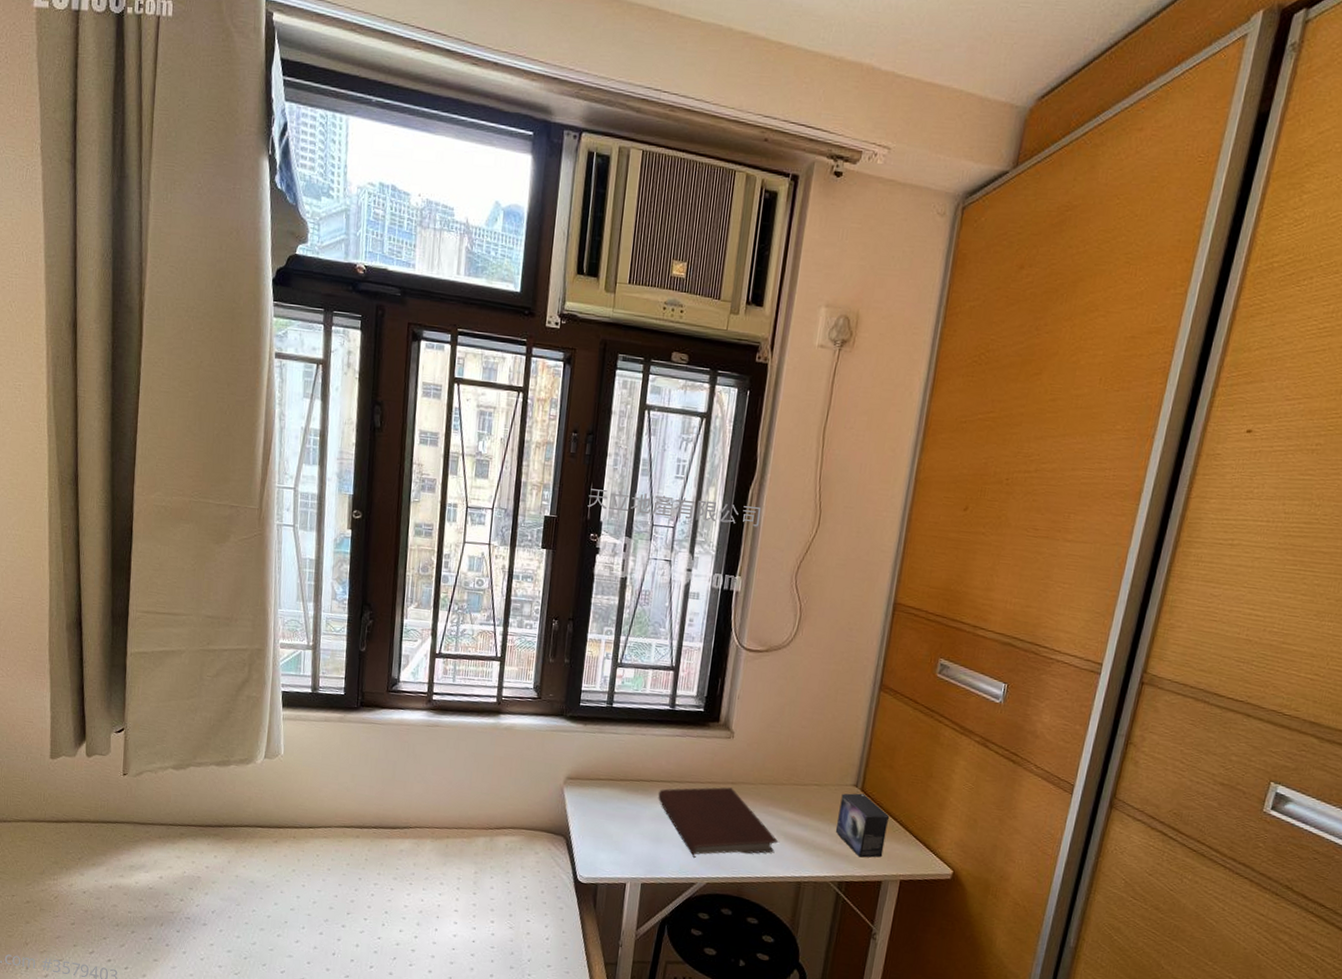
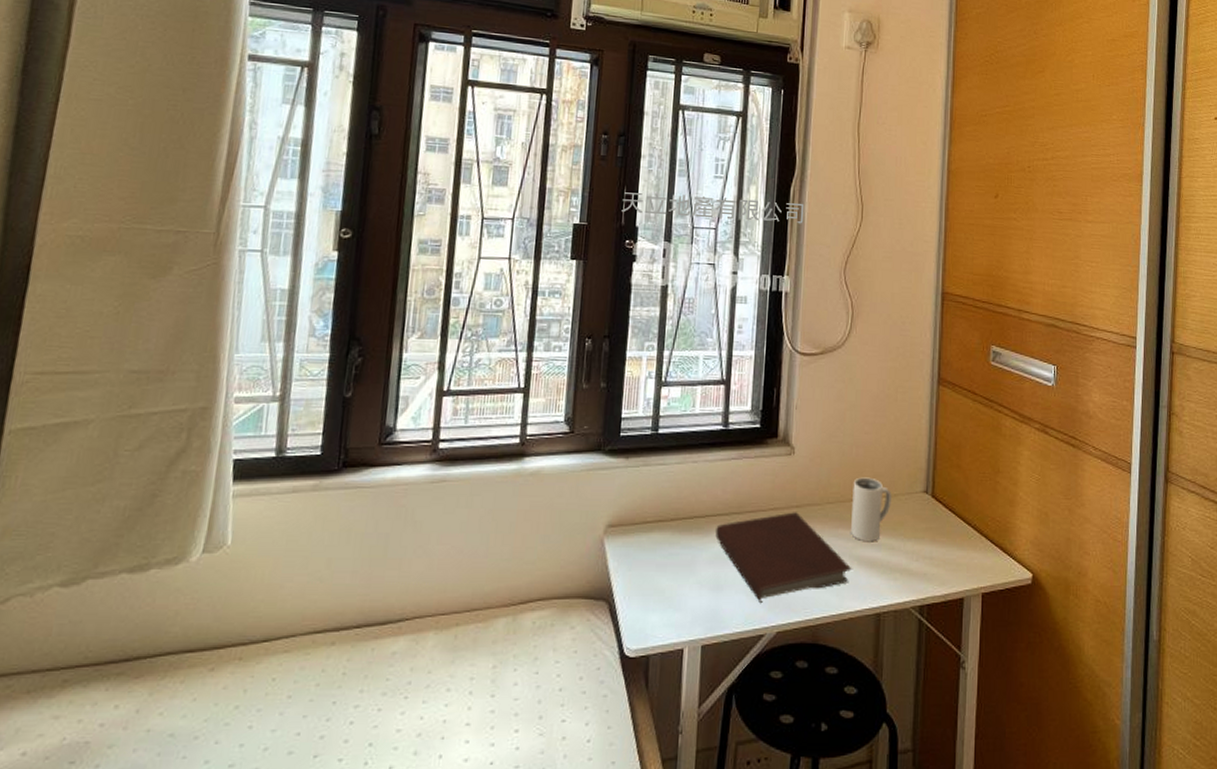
mug: none [780,765,823,822] -> present [851,477,892,542]
small box: present [835,793,890,858] -> none [910,500,964,573]

